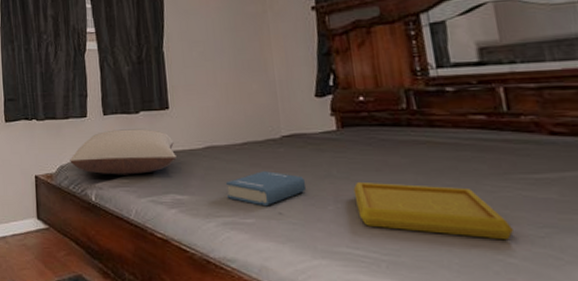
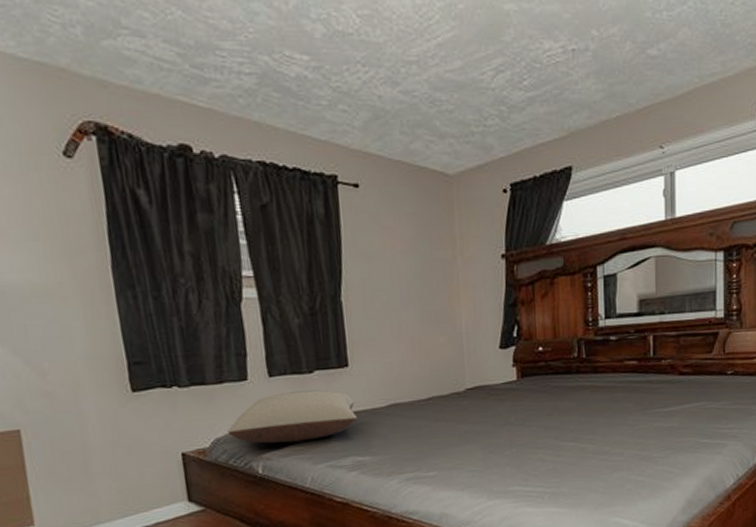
book: present [225,171,307,207] -> none [409,424,487,459]
serving tray: present [353,183,513,241] -> none [527,424,644,466]

